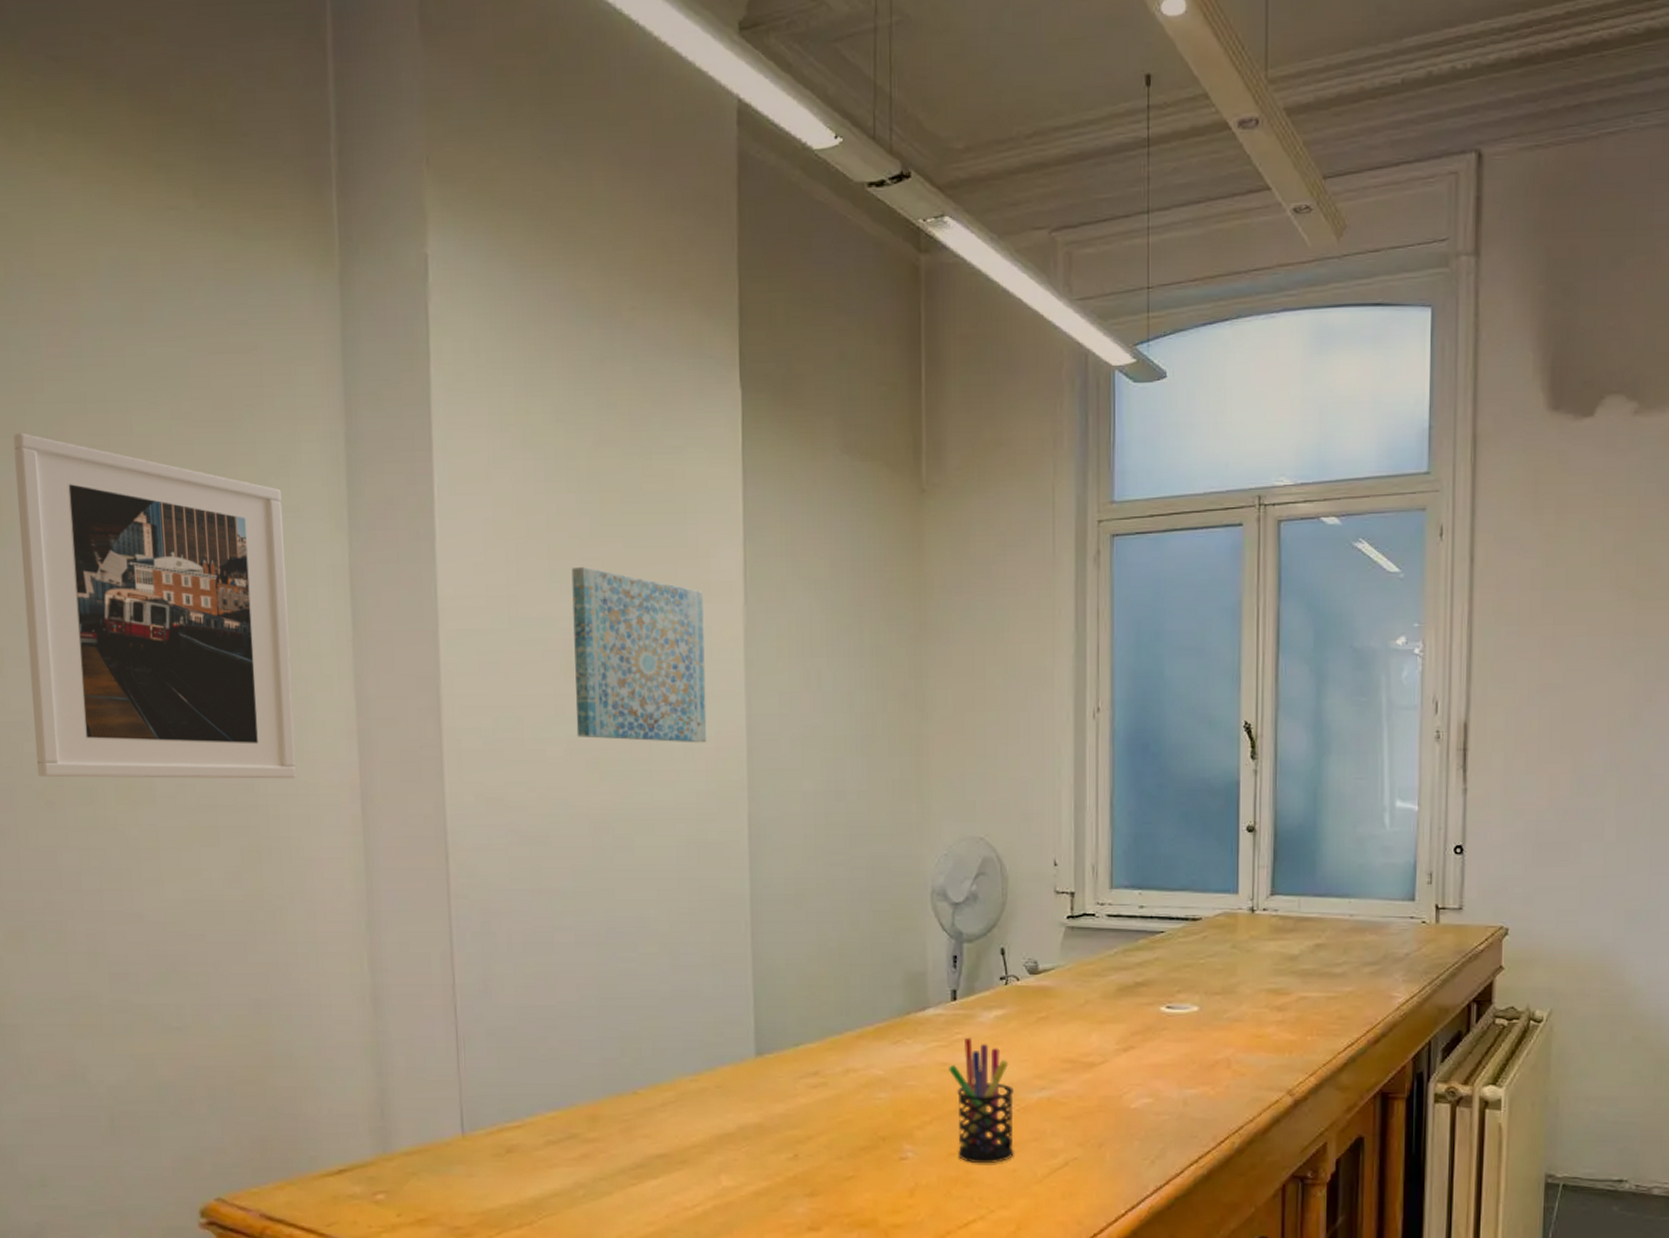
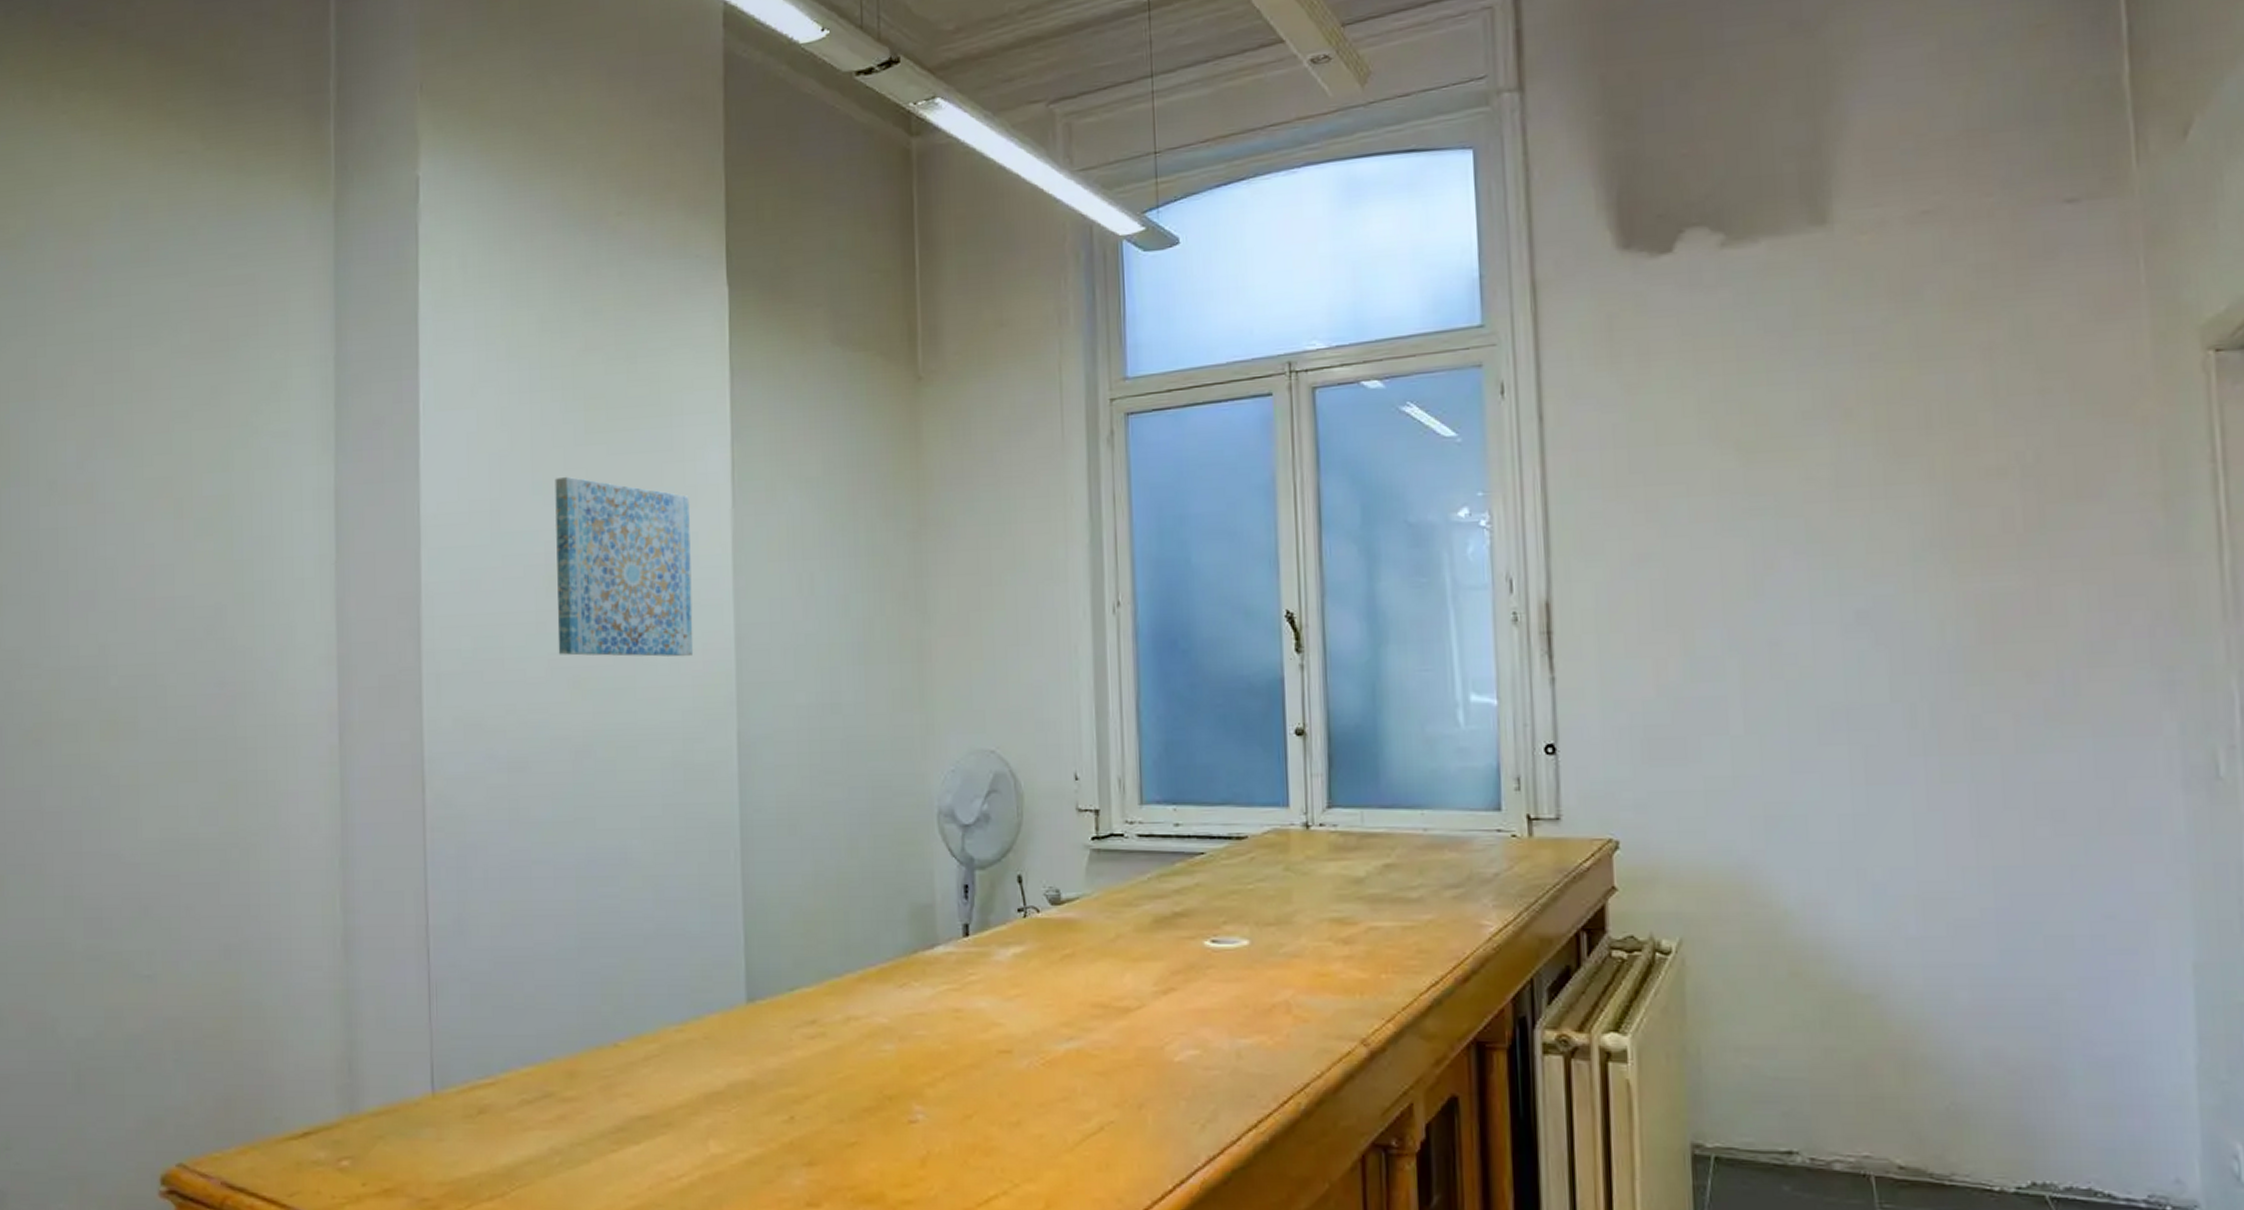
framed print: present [13,432,296,779] -> none [24,374,276,715]
pen holder: present [949,1037,1015,1164] -> none [962,979,1040,1128]

